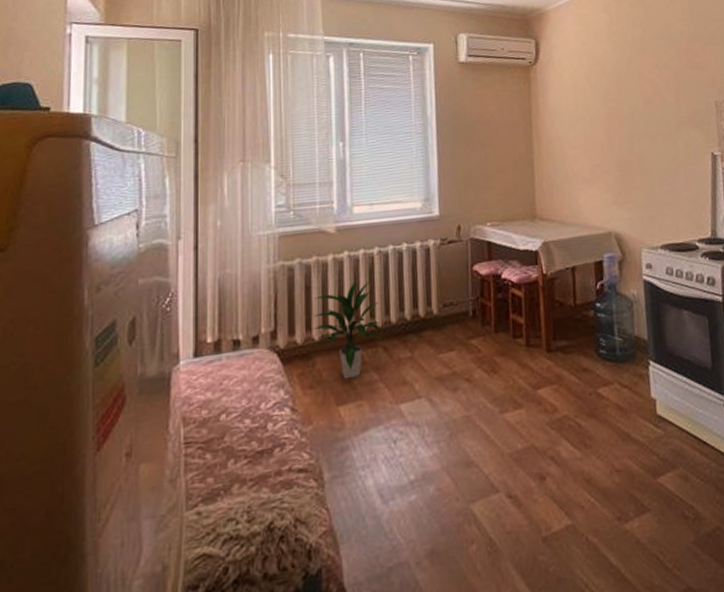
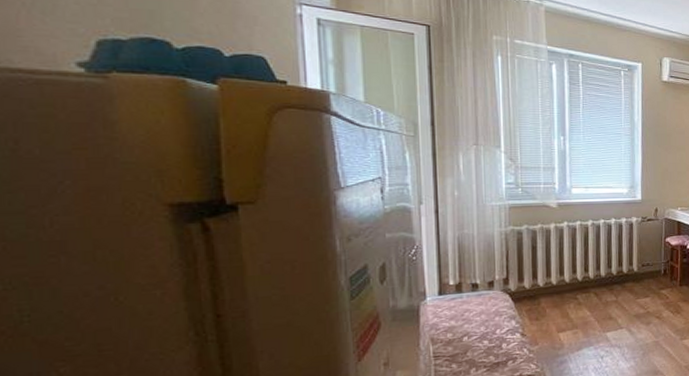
indoor plant: present [312,280,382,380] -> none [537,244,594,315]

